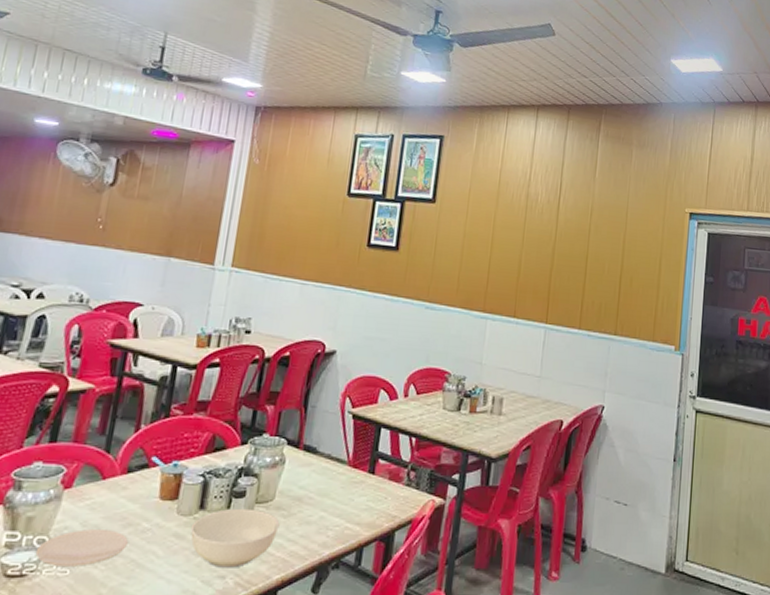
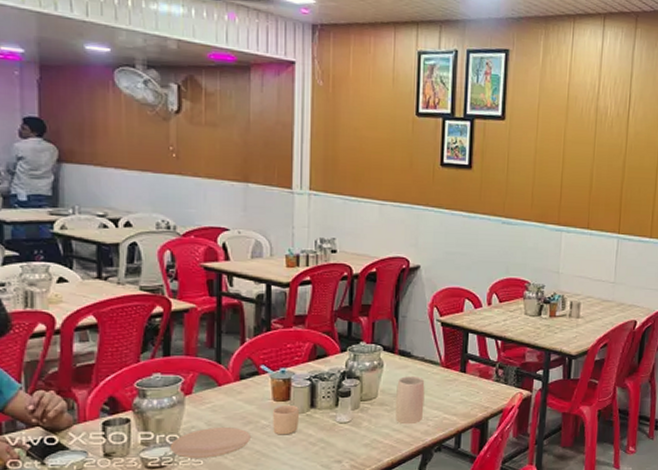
cup: none [154,504,188,542] -> present [272,404,300,435]
bowl: present [190,508,280,568] -> none [305,405,385,454]
cup: none [292,476,329,534] -> present [396,376,425,425]

